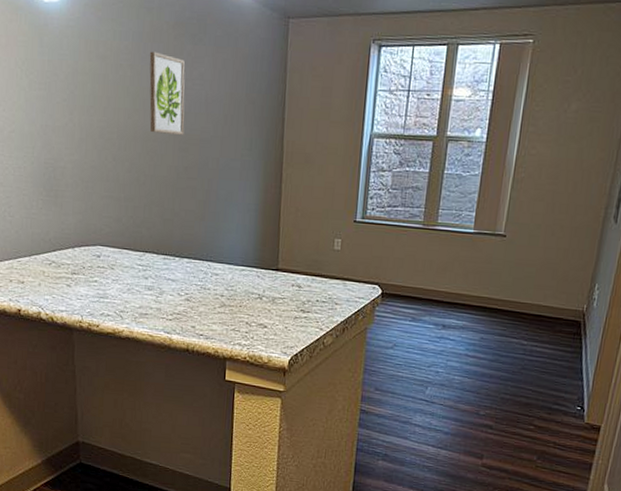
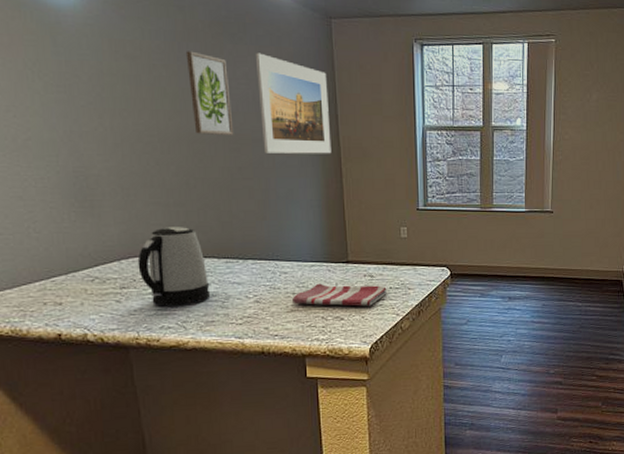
kettle: none [88,220,147,296] -> present [137,227,211,306]
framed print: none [210,53,278,158] -> present [255,52,332,154]
dish towel: none [220,288,313,317] -> present [292,283,387,306]

